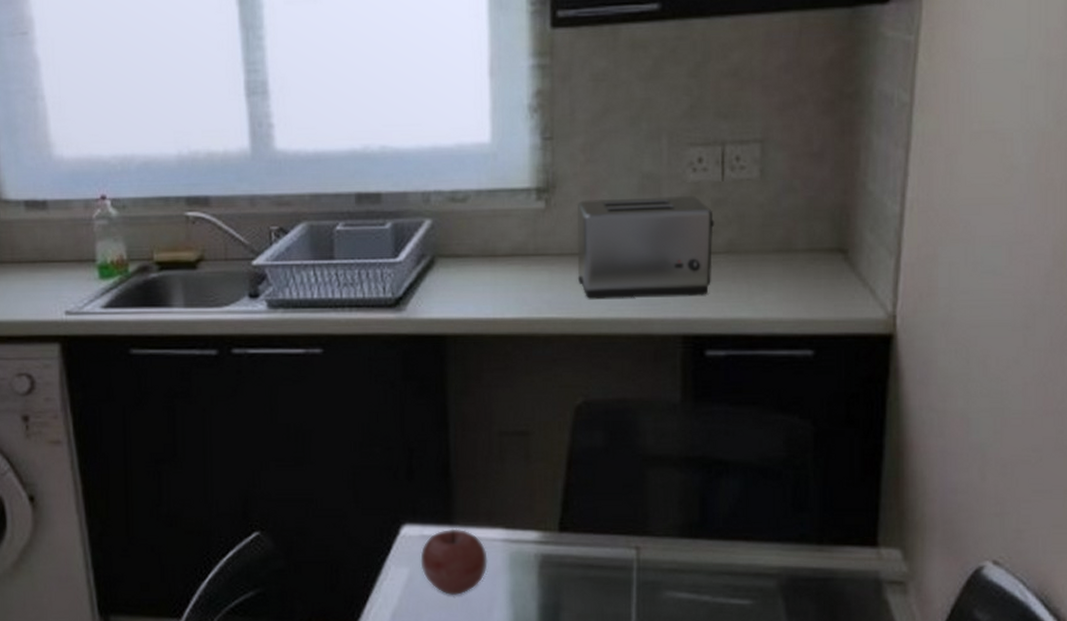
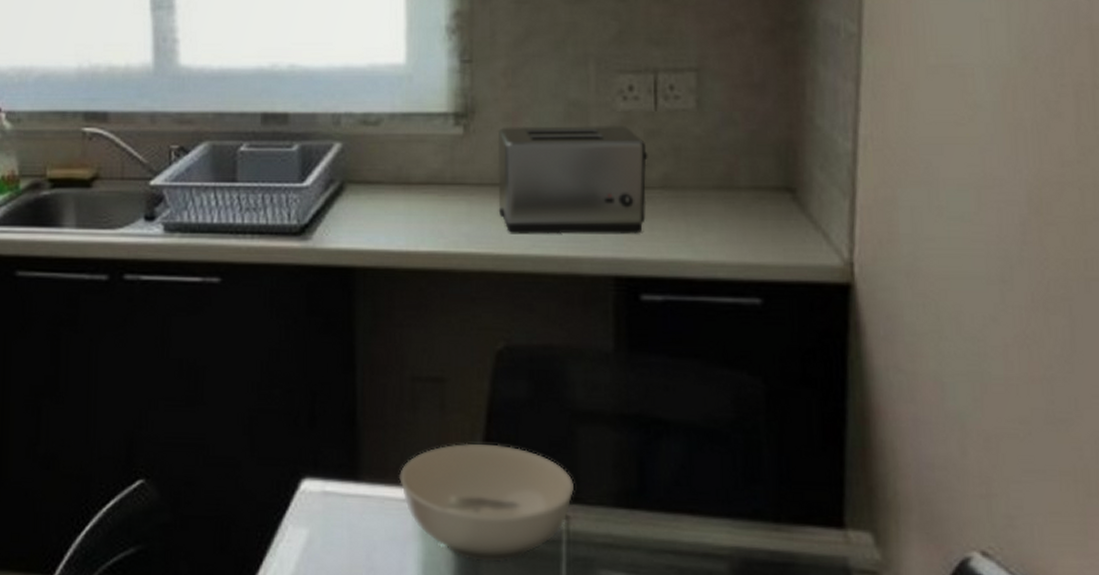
fruit: present [420,528,488,596] -> none [321,485,397,564]
bowl: none [489,487,645,588] -> present [399,443,575,562]

